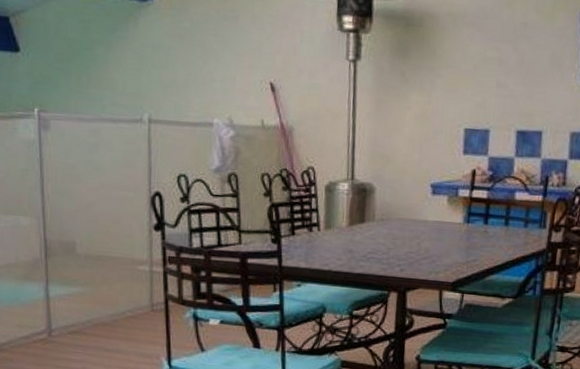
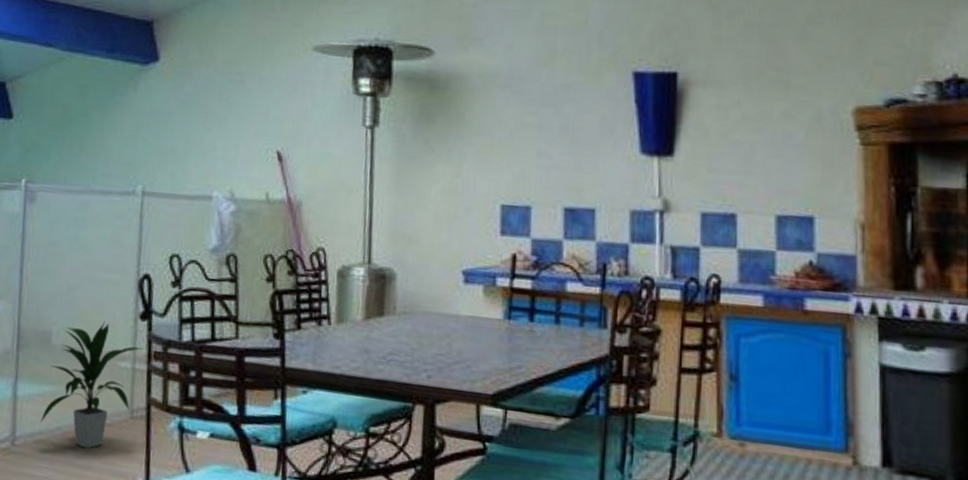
indoor plant: none [72,232,159,336] -> present [39,321,144,449]

